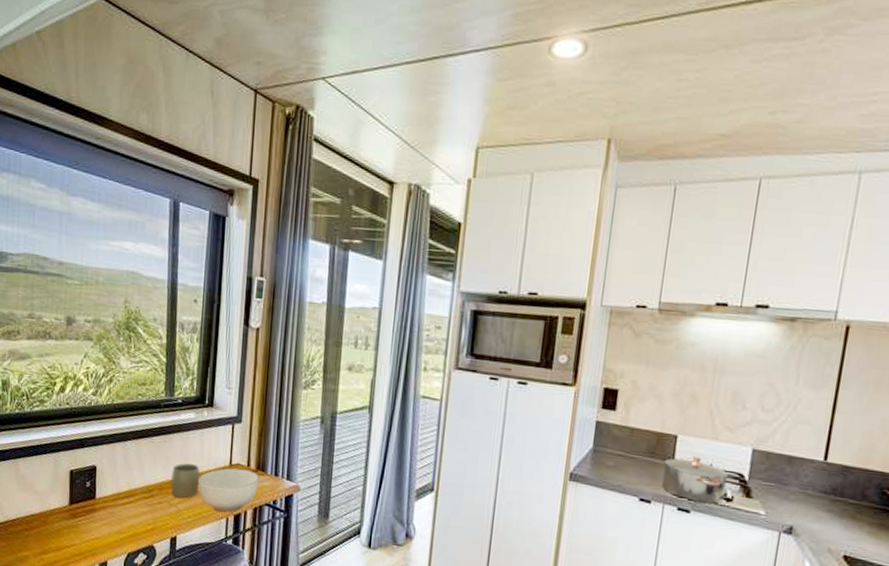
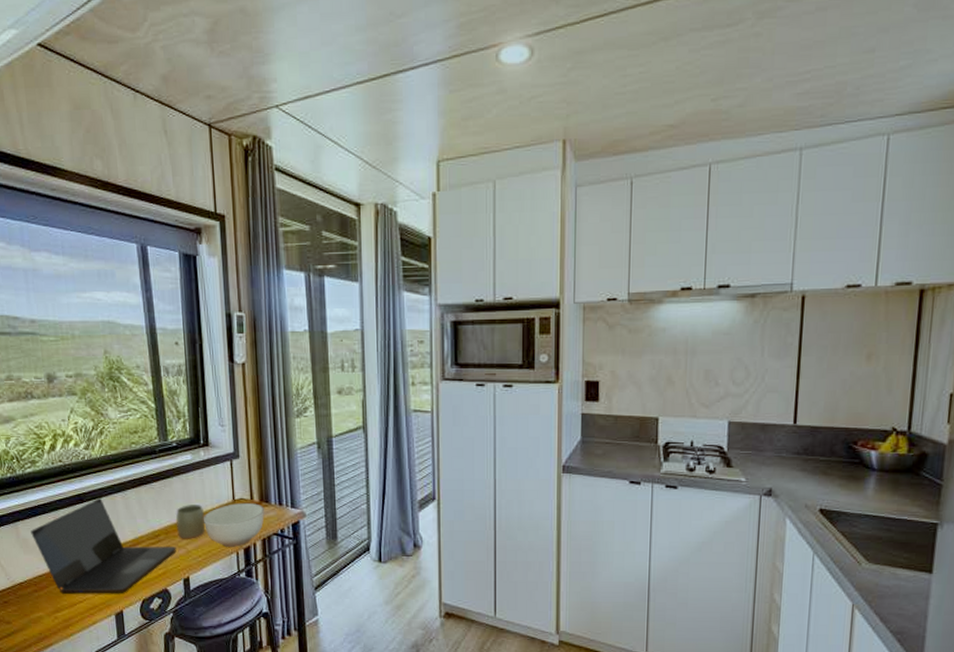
laptop: none [30,445,168,544] -> present [31,498,176,594]
cooking pot: present [661,455,729,504] -> none [648,434,709,479]

